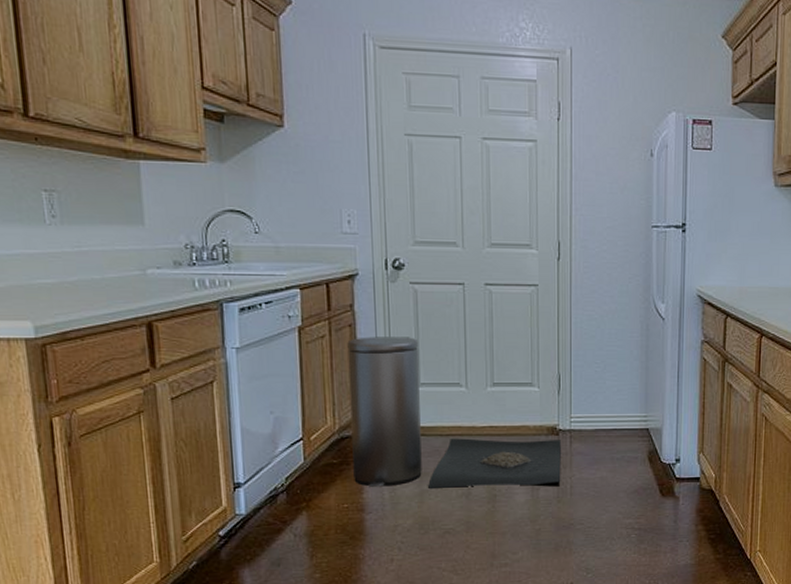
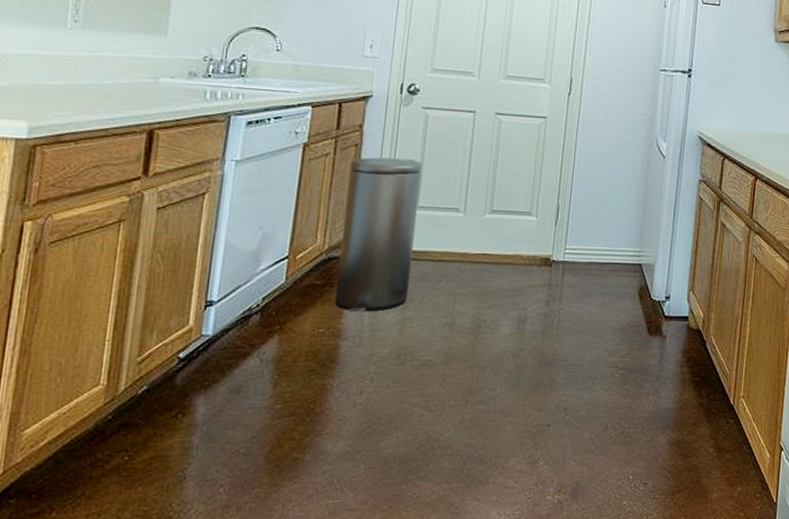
doormat: present [428,438,561,488] -> none [411,264,553,320]

